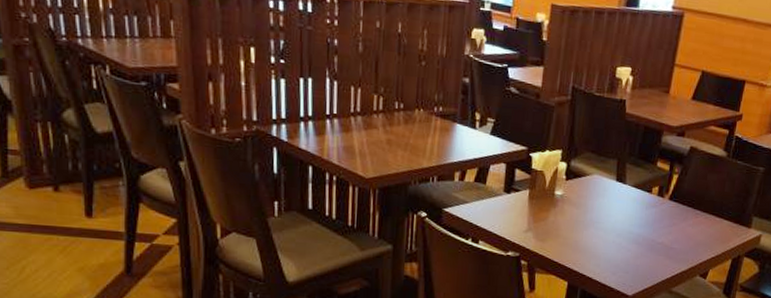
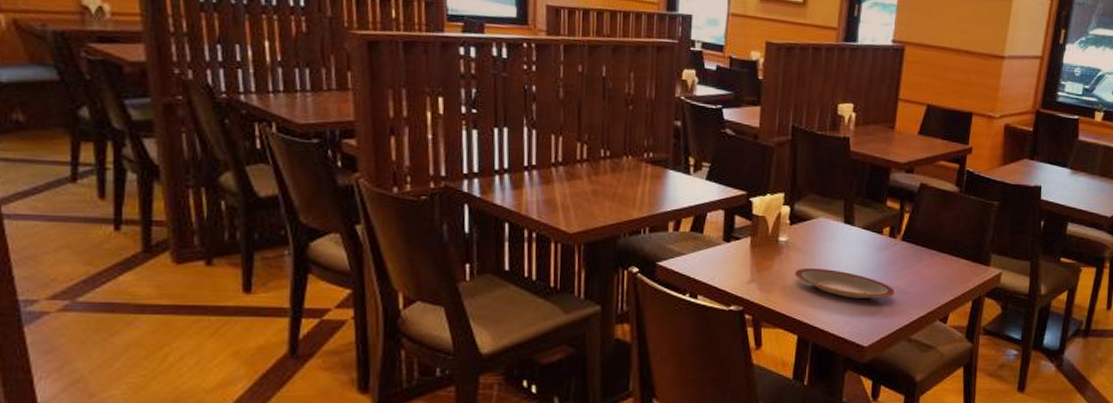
plate: none [568,220,660,252] -> present [795,267,895,299]

